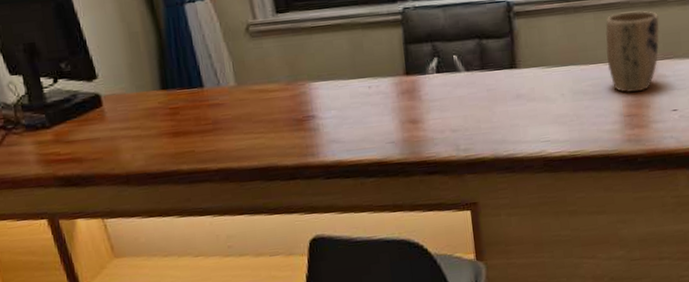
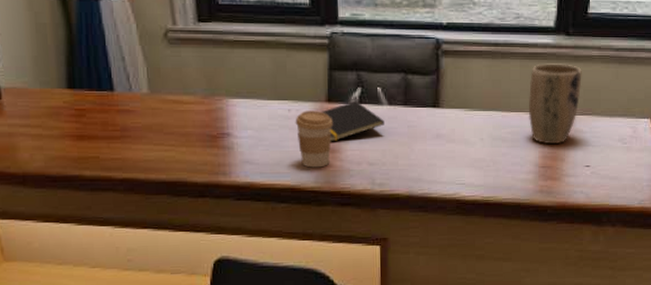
coffee cup: none [376,84,413,141] -> present [295,111,333,168]
notepad: none [400,70,464,114] -> present [321,100,384,142]

